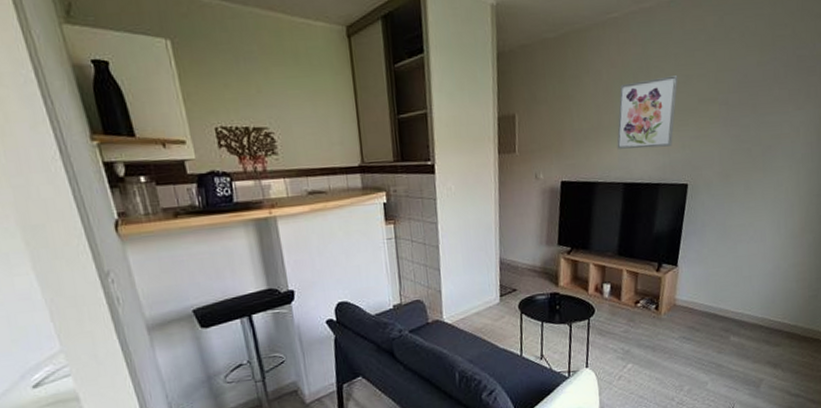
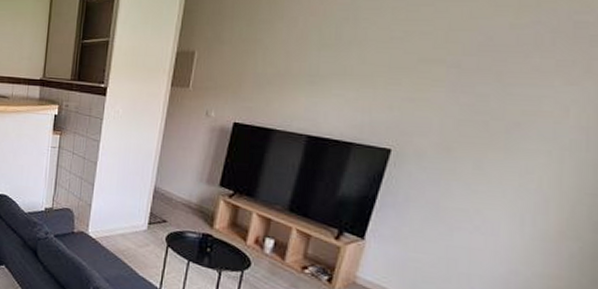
wall art: present [617,75,678,149] -> none [305,30,394,106]

